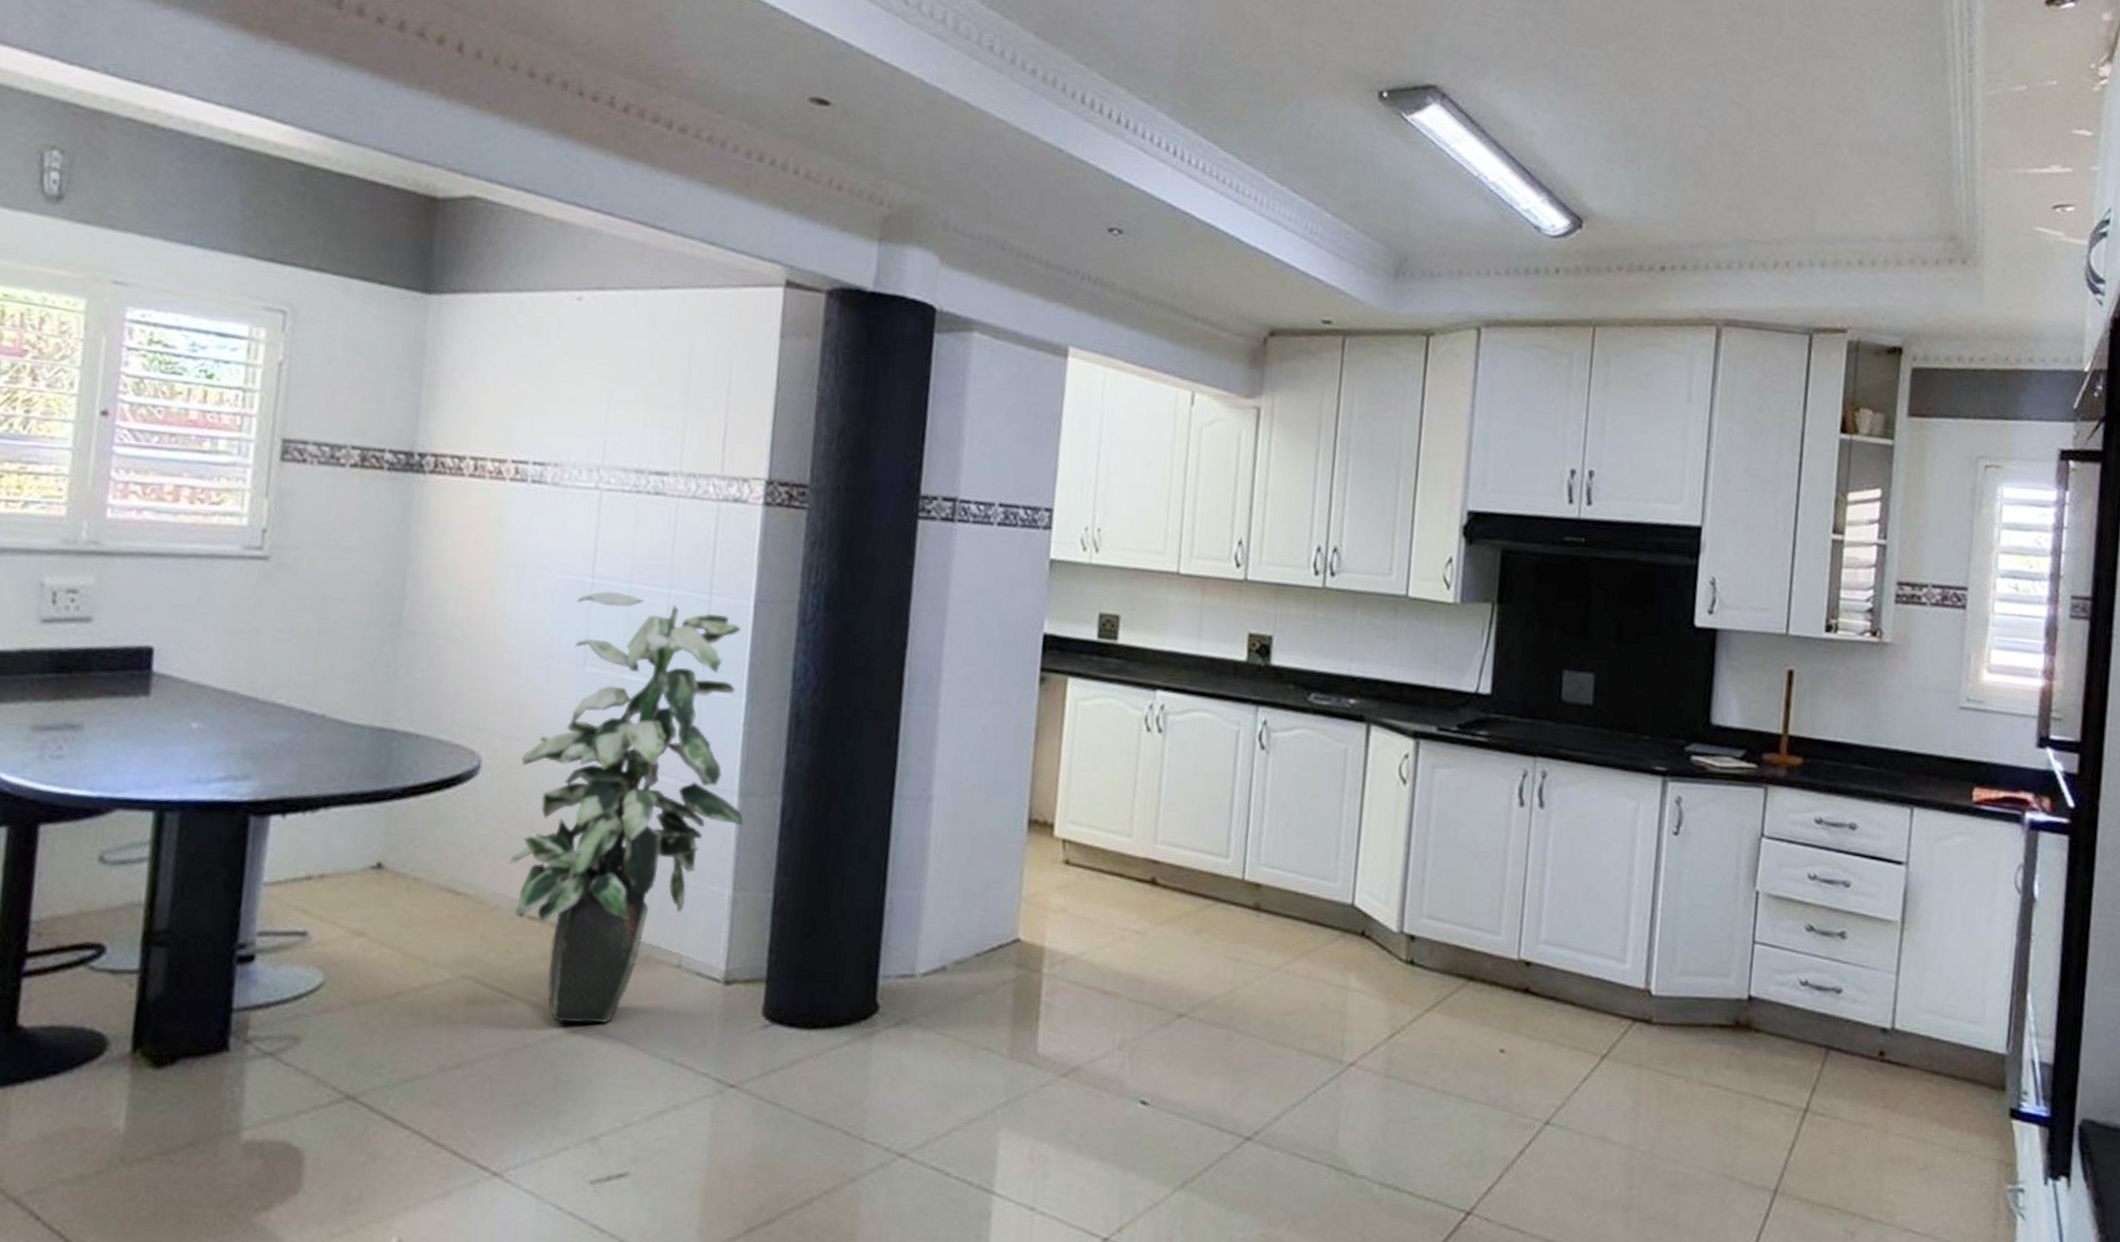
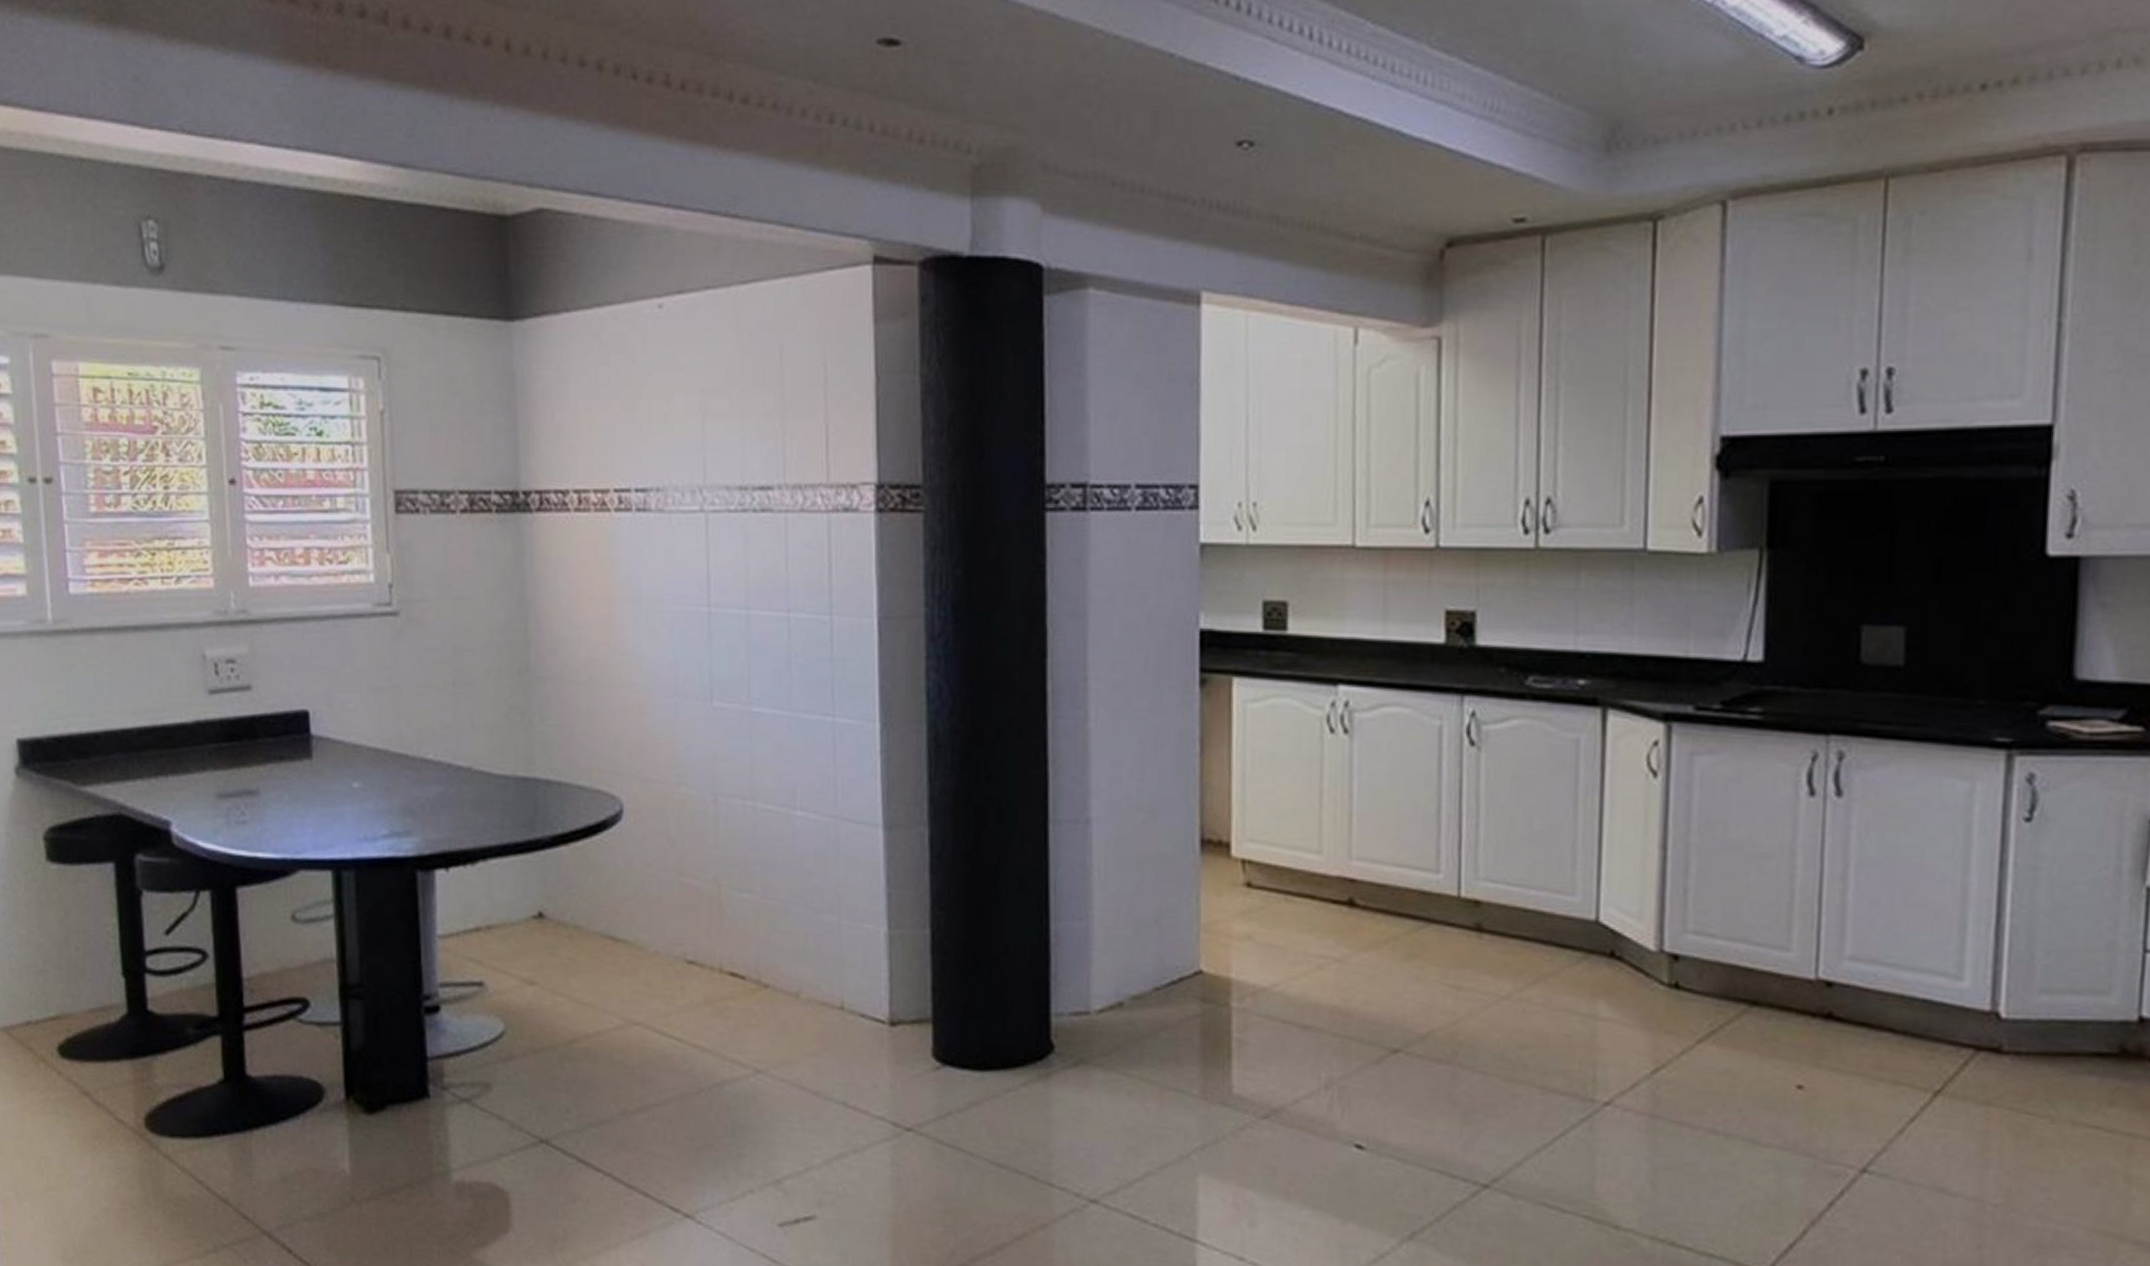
indoor plant: present [508,591,744,1024] -> none [661,619,892,1068]

